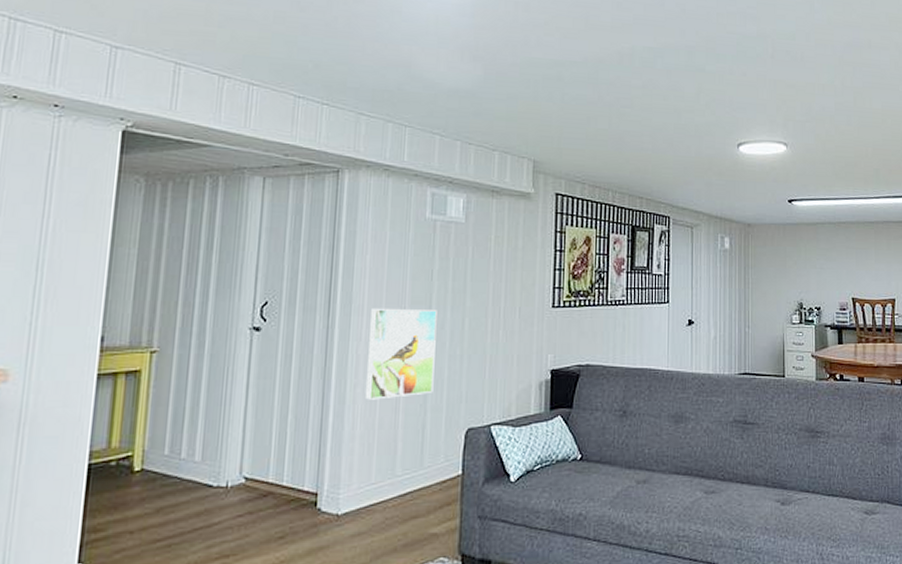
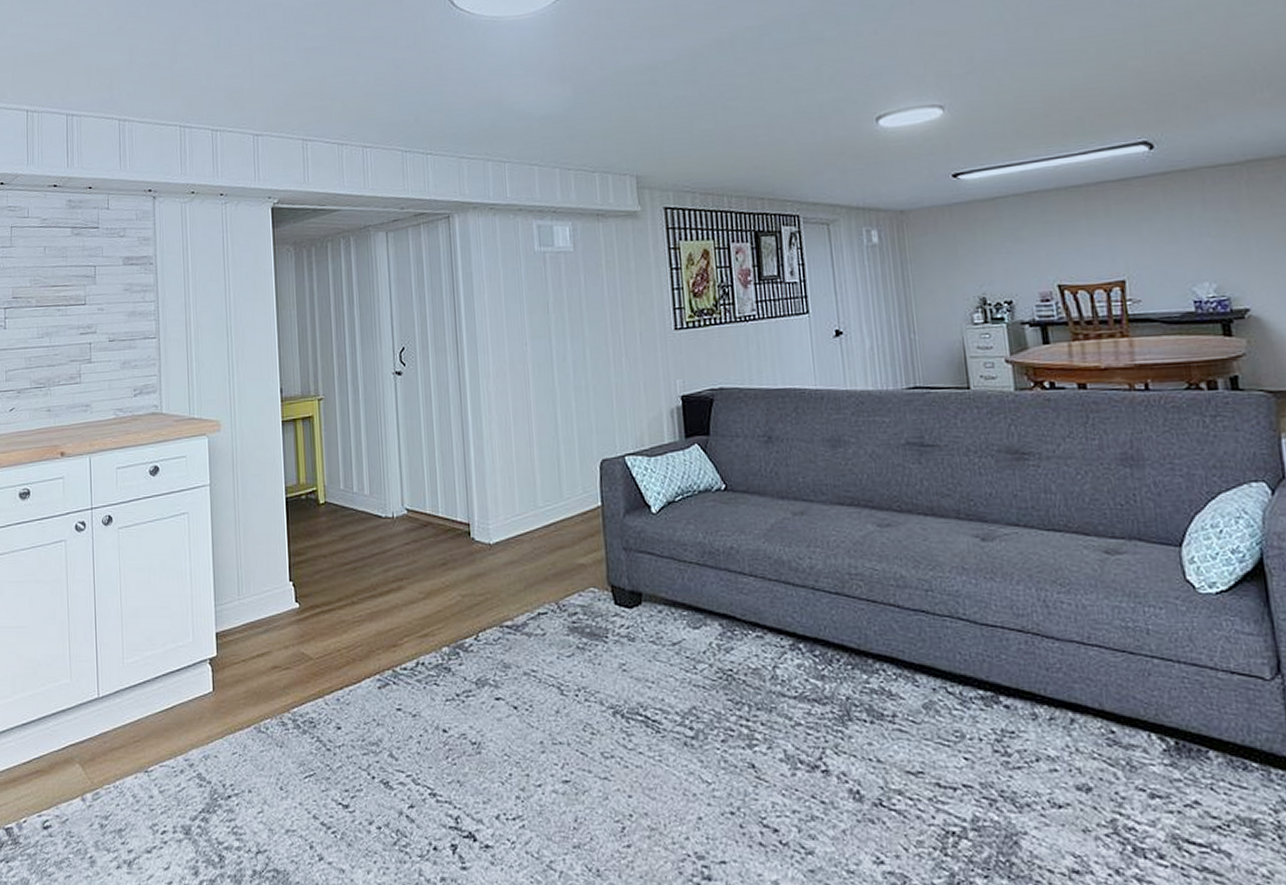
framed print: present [364,309,437,400] -> none [495,342,563,435]

